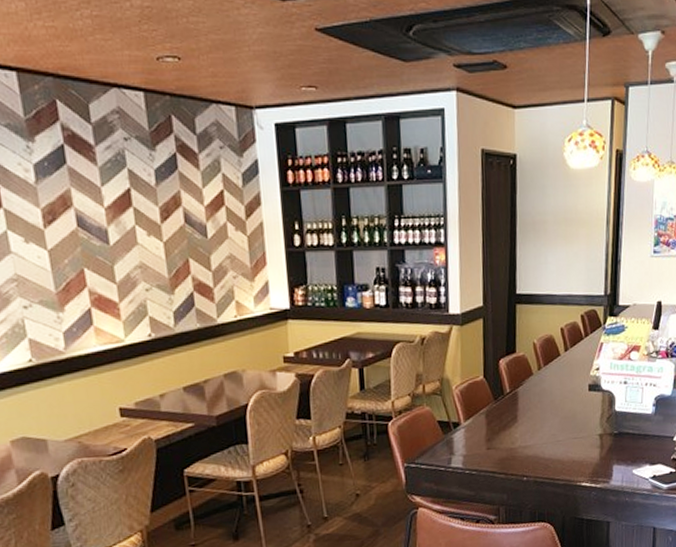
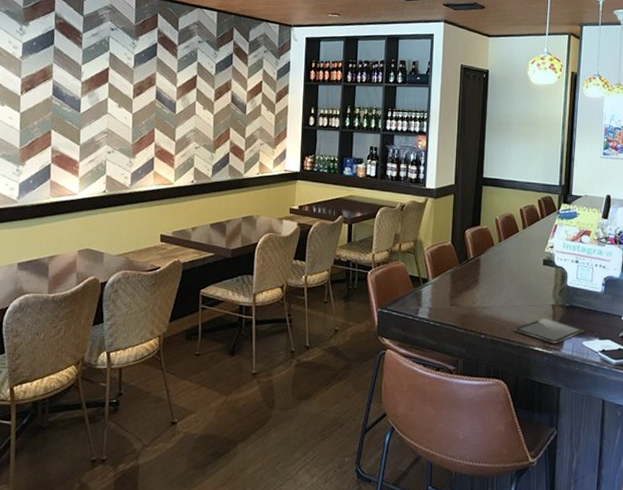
tablet: none [560,449,634,477] -> present [515,318,584,344]

